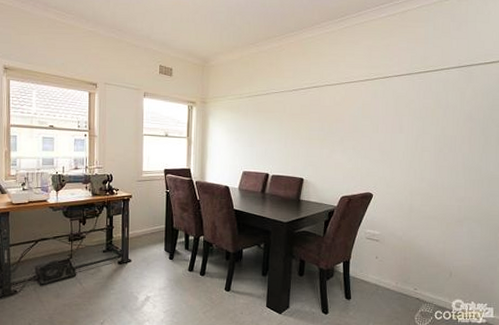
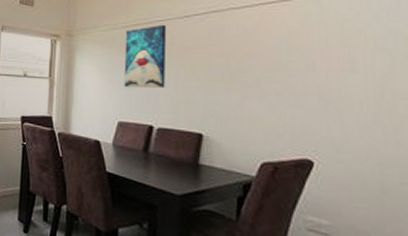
wall art: none [247,95,279,146] -> present [124,24,166,89]

